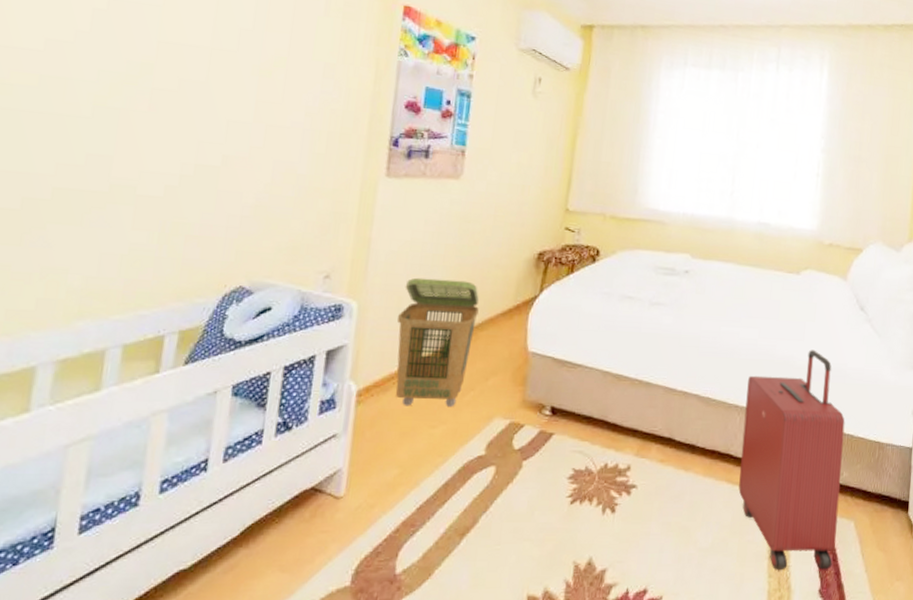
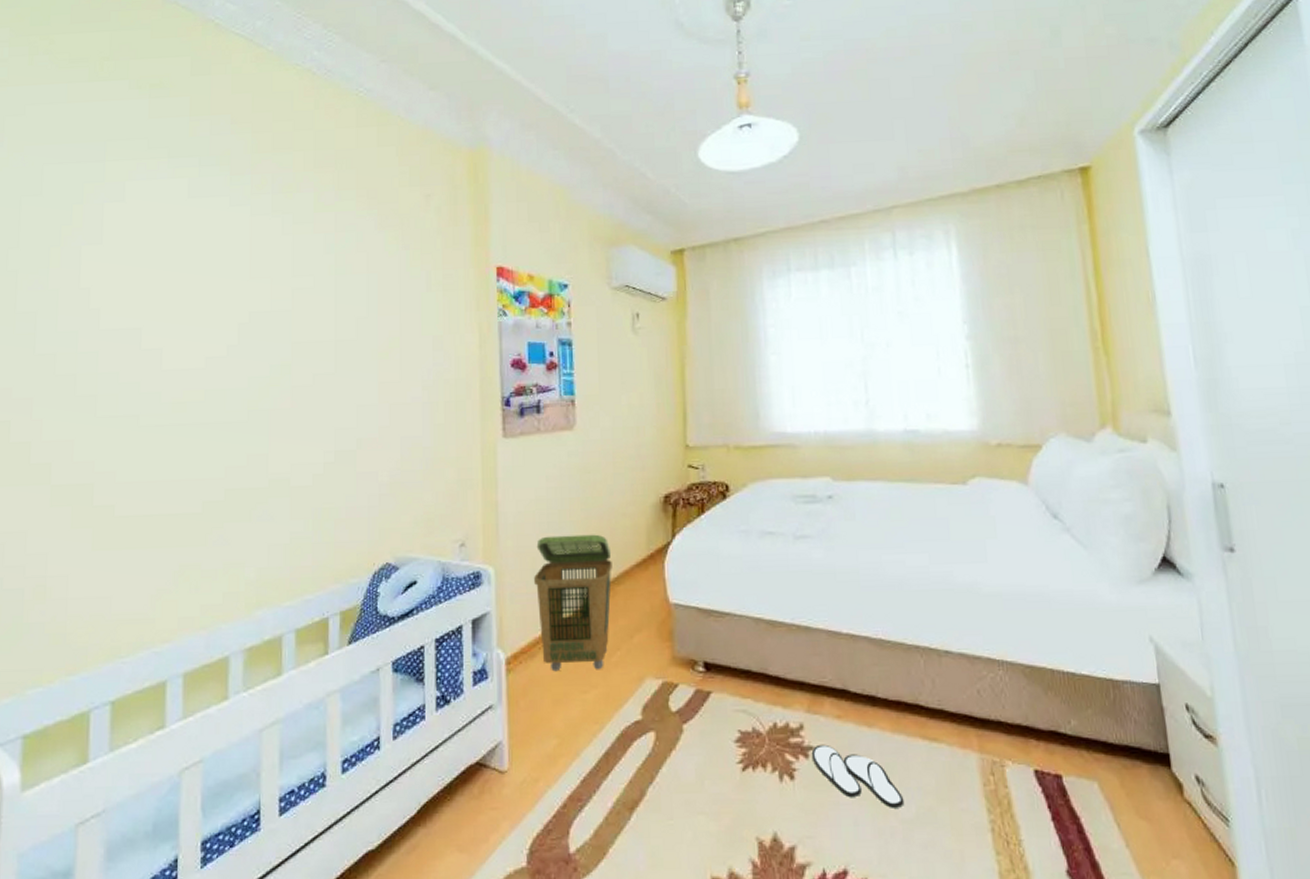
slippers: none [633,483,704,539] -> present [811,744,905,808]
suitcase: present [738,349,845,571] -> none [925,571,1079,846]

